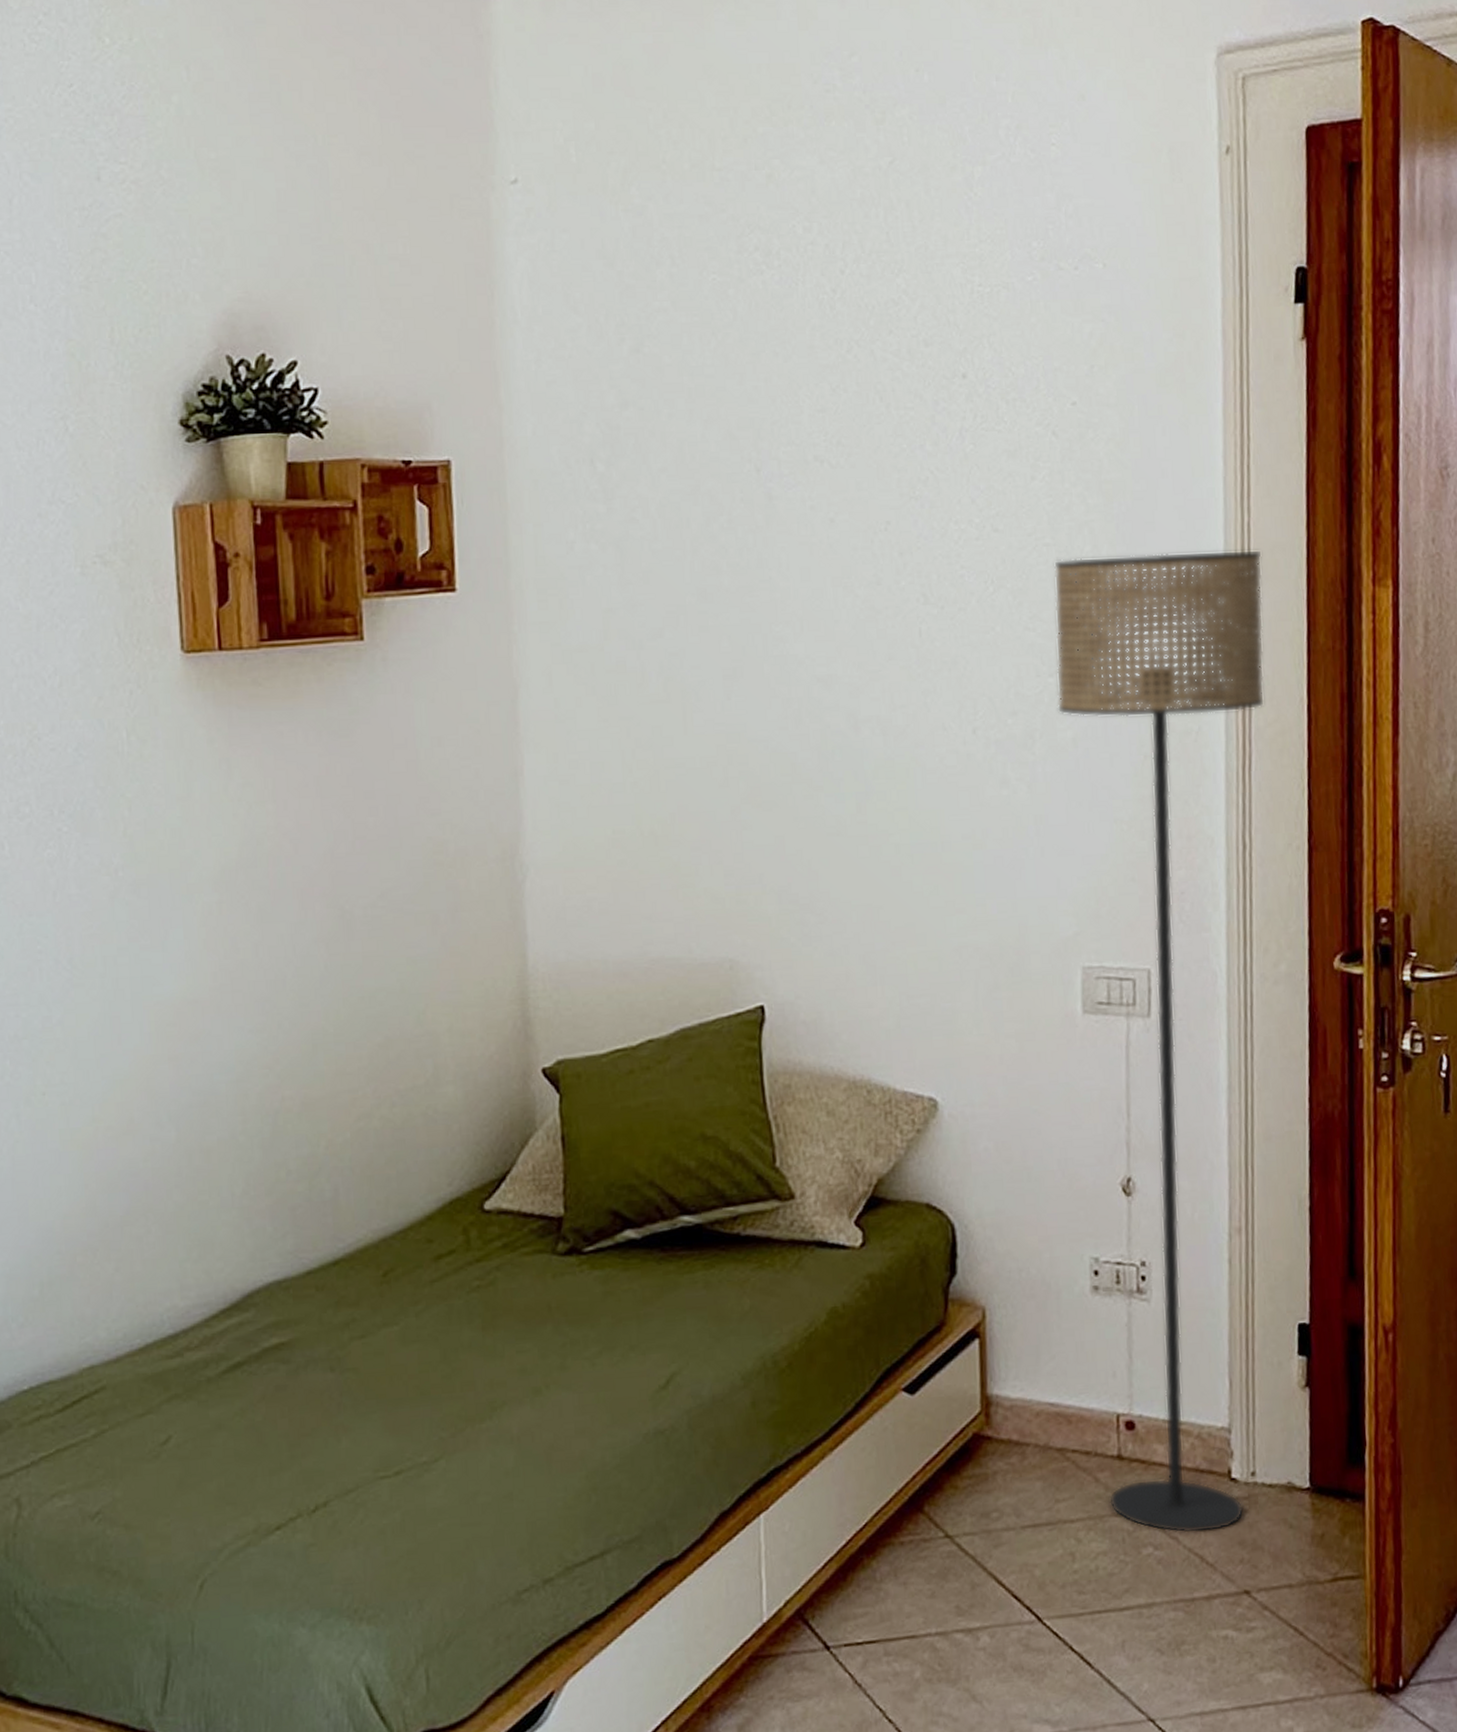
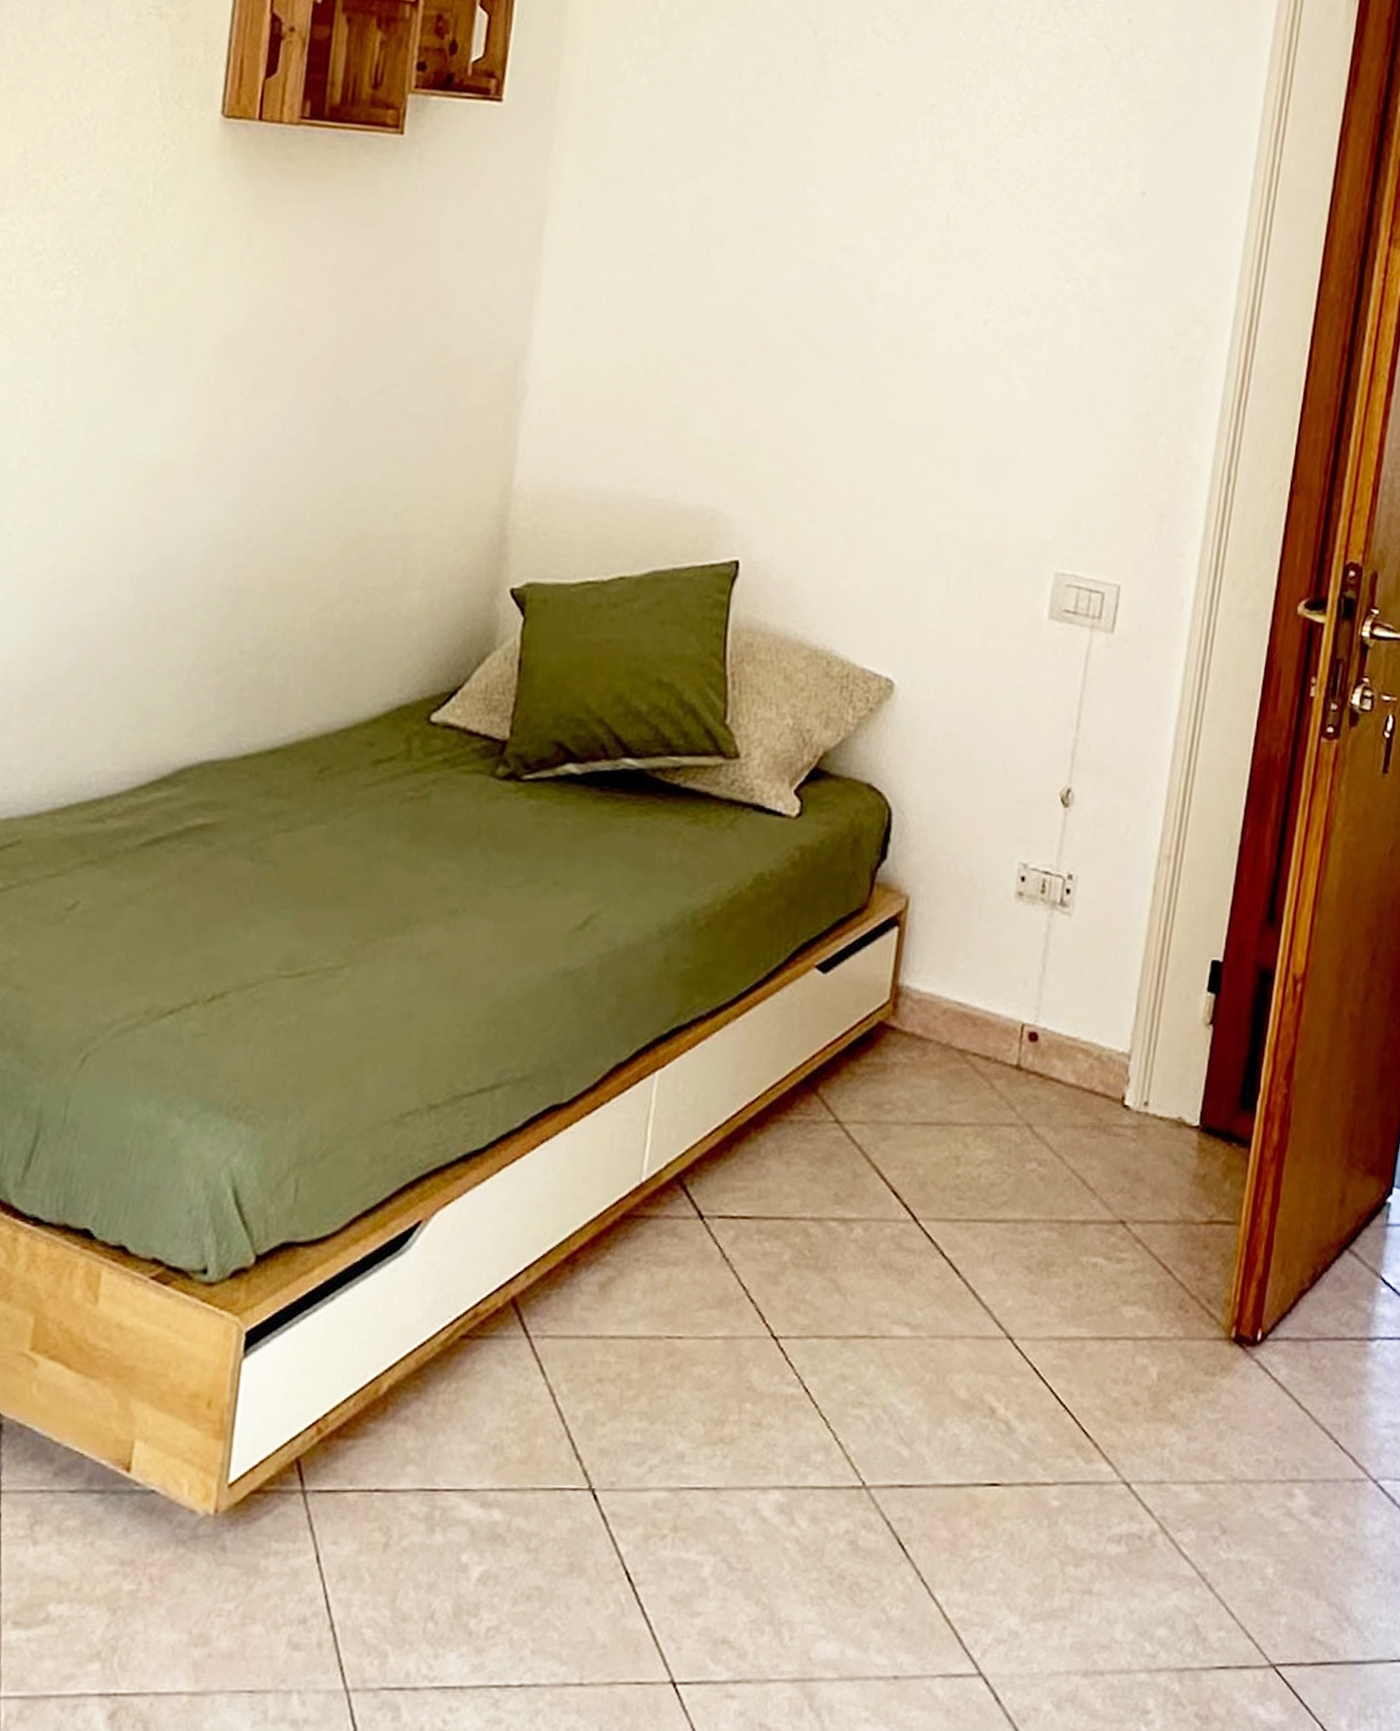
floor lamp: present [1054,549,1265,1534] -> none [1001,169,1287,1156]

